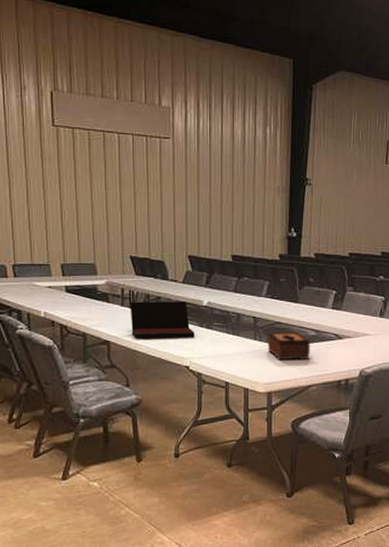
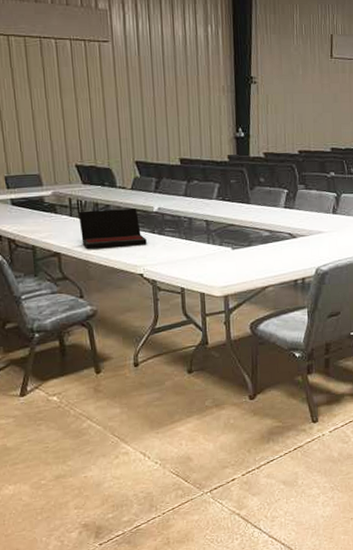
tissue box: present [267,332,310,361] -> none [221,233,265,263]

